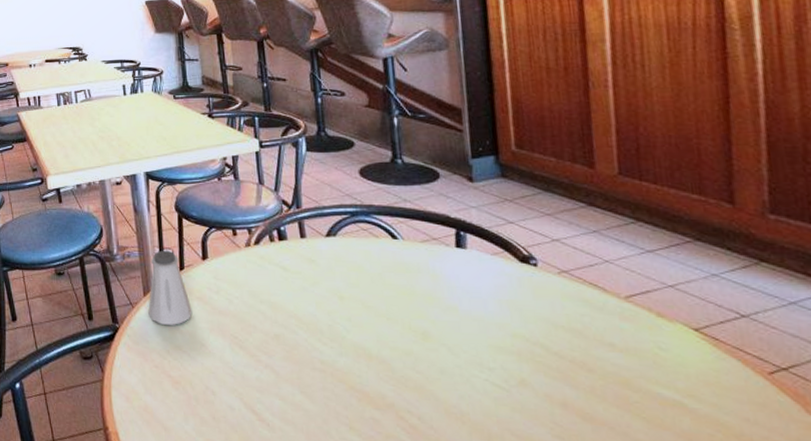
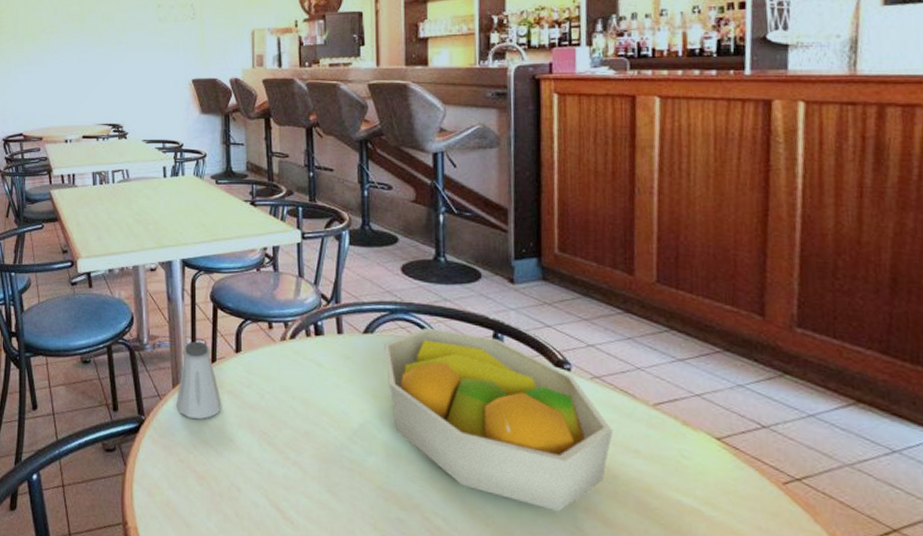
fruit bowl: none [346,228,586,407] -> present [383,327,613,511]

